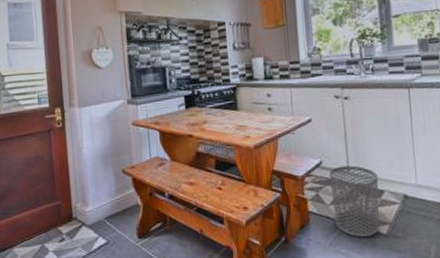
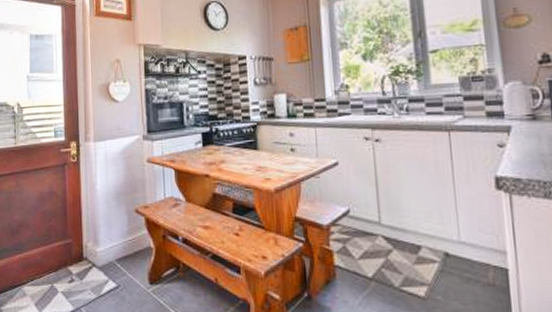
waste bin: present [330,165,380,238] -> none [358,216,417,299]

